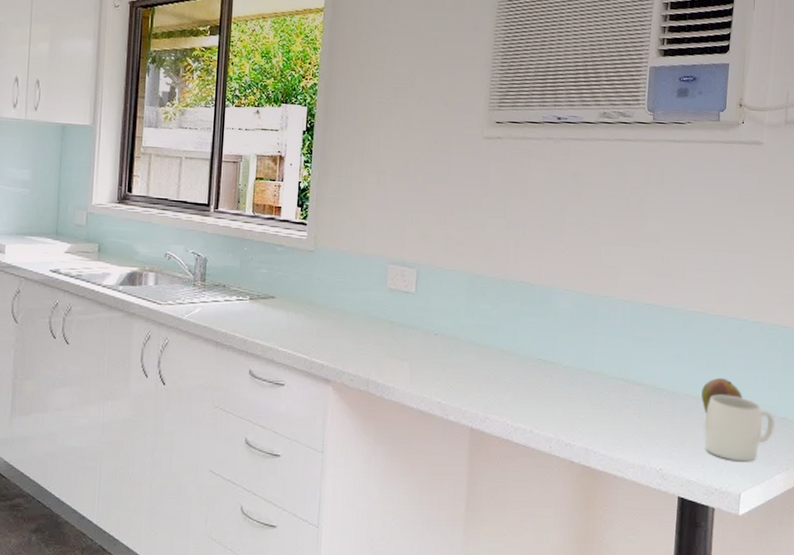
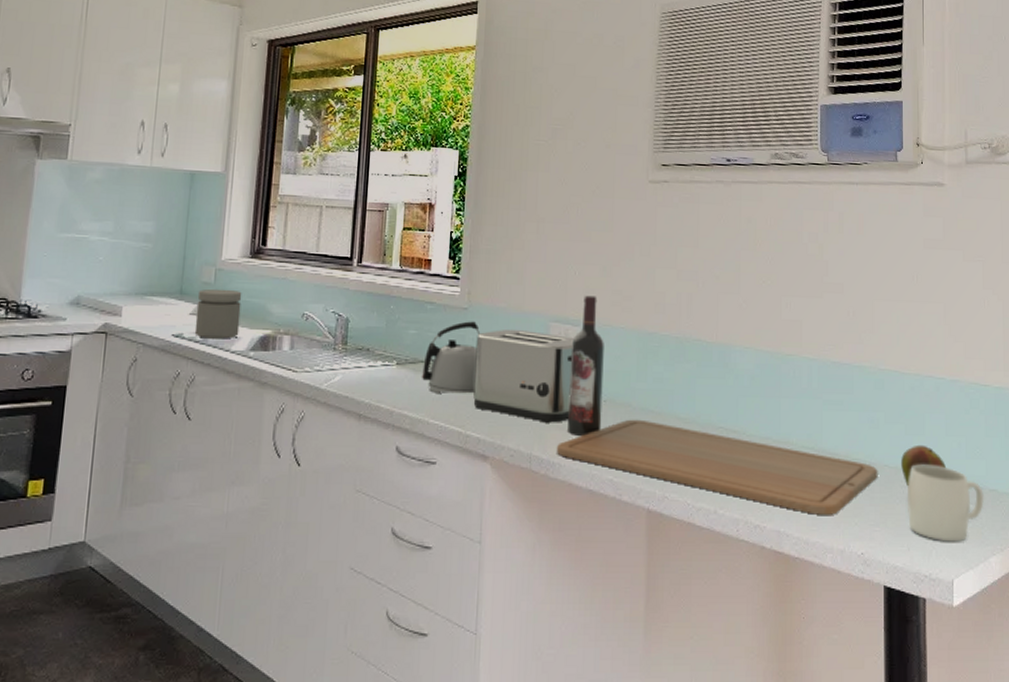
jar: none [69,230,111,275] -> present [194,288,242,339]
kettle: none [271,262,325,326] -> present [421,321,480,394]
toaster: none [318,269,410,353] -> present [473,329,574,423]
chopping board: none [392,350,680,436] -> present [557,419,878,515]
wine bottle: none [402,241,438,364] -> present [568,295,605,436]

